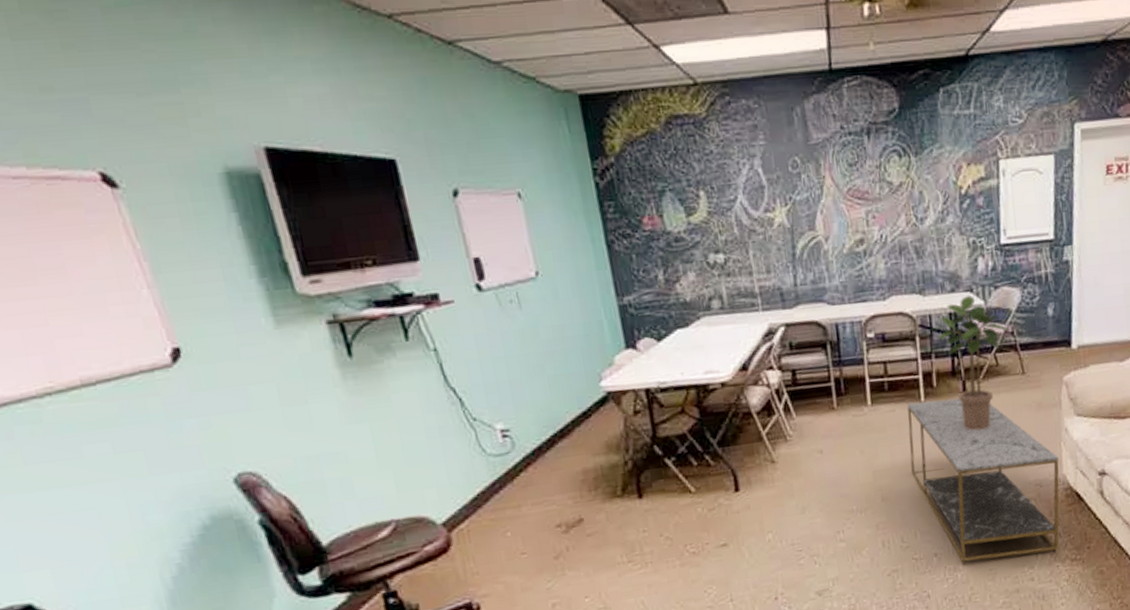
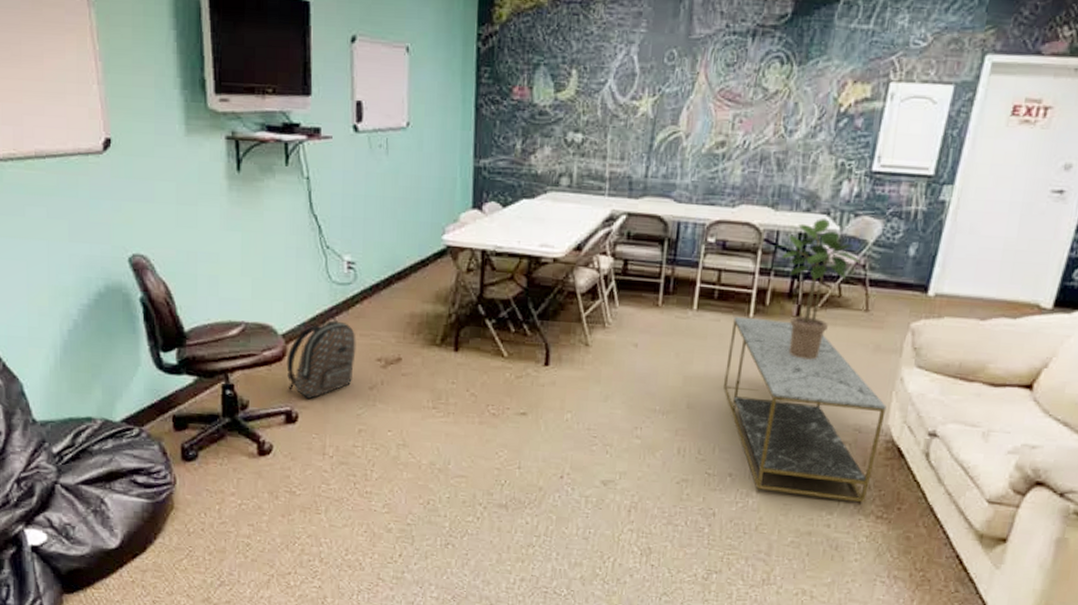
backpack: none [453,490,534,587] -> present [286,315,356,400]

